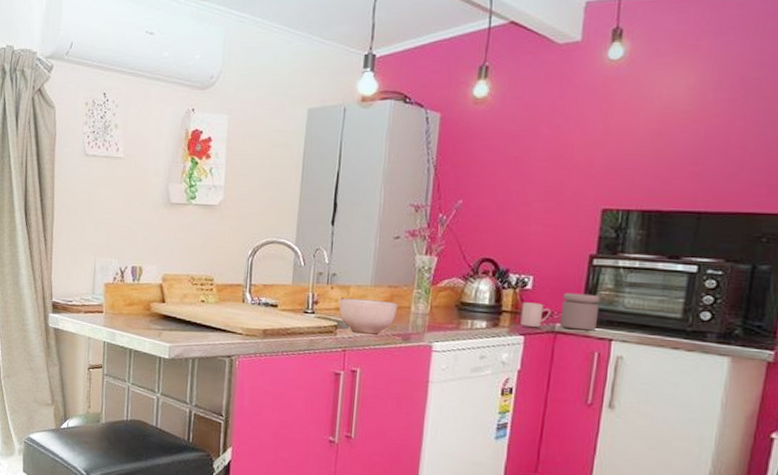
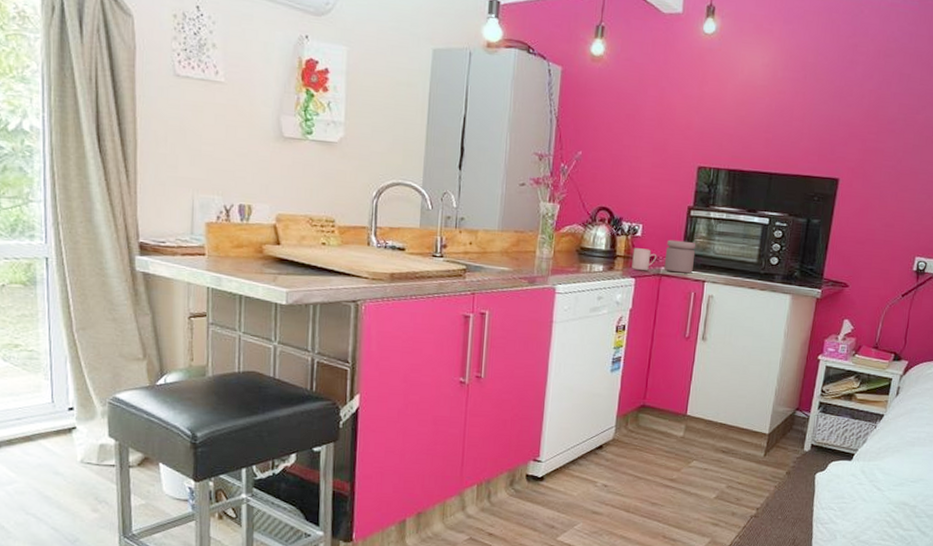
bowl: present [338,298,398,335] -> none [467,242,524,278]

